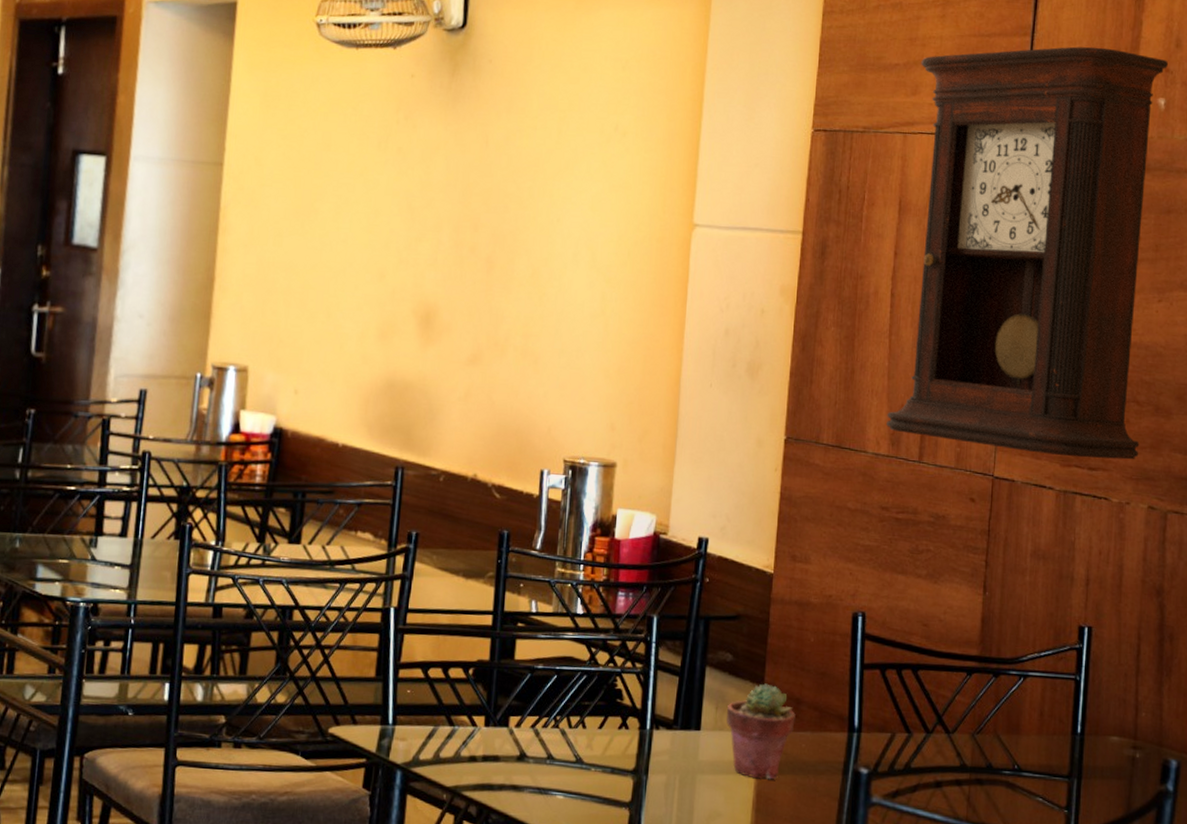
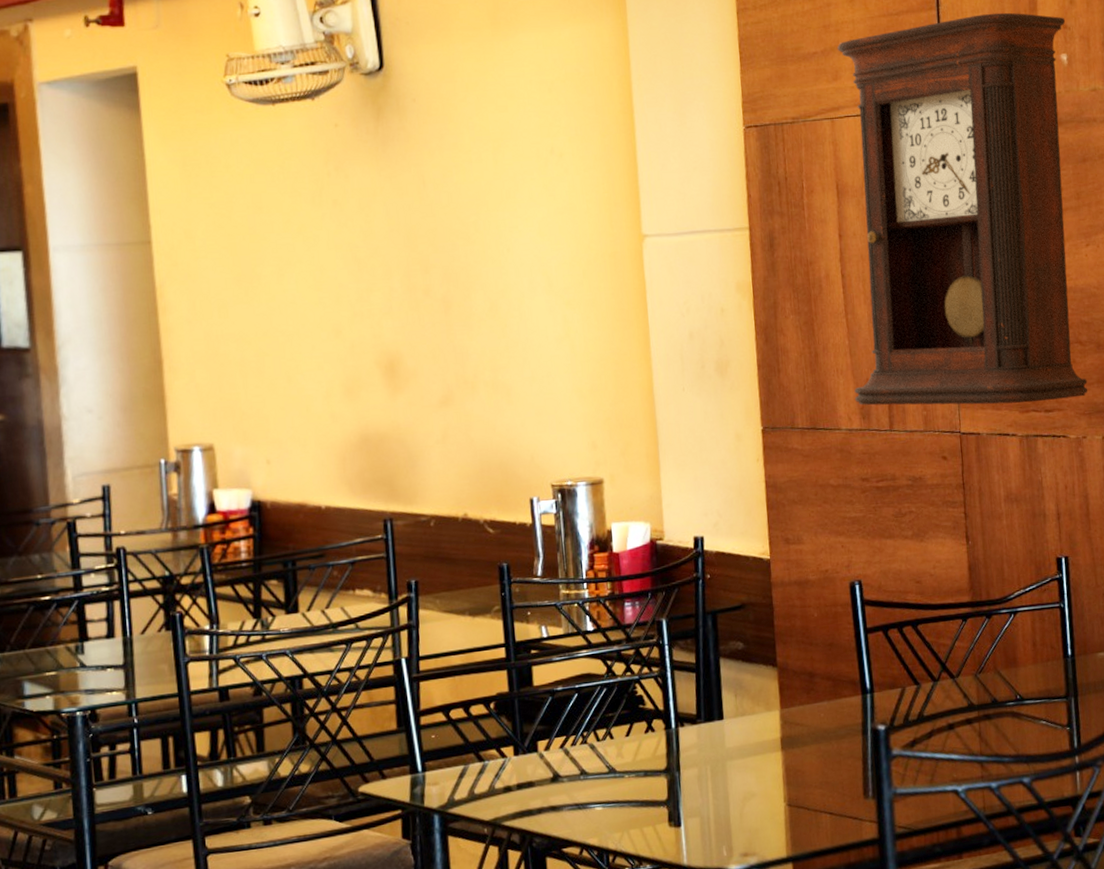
potted succulent: present [726,683,796,779] -> none [745,663,811,754]

